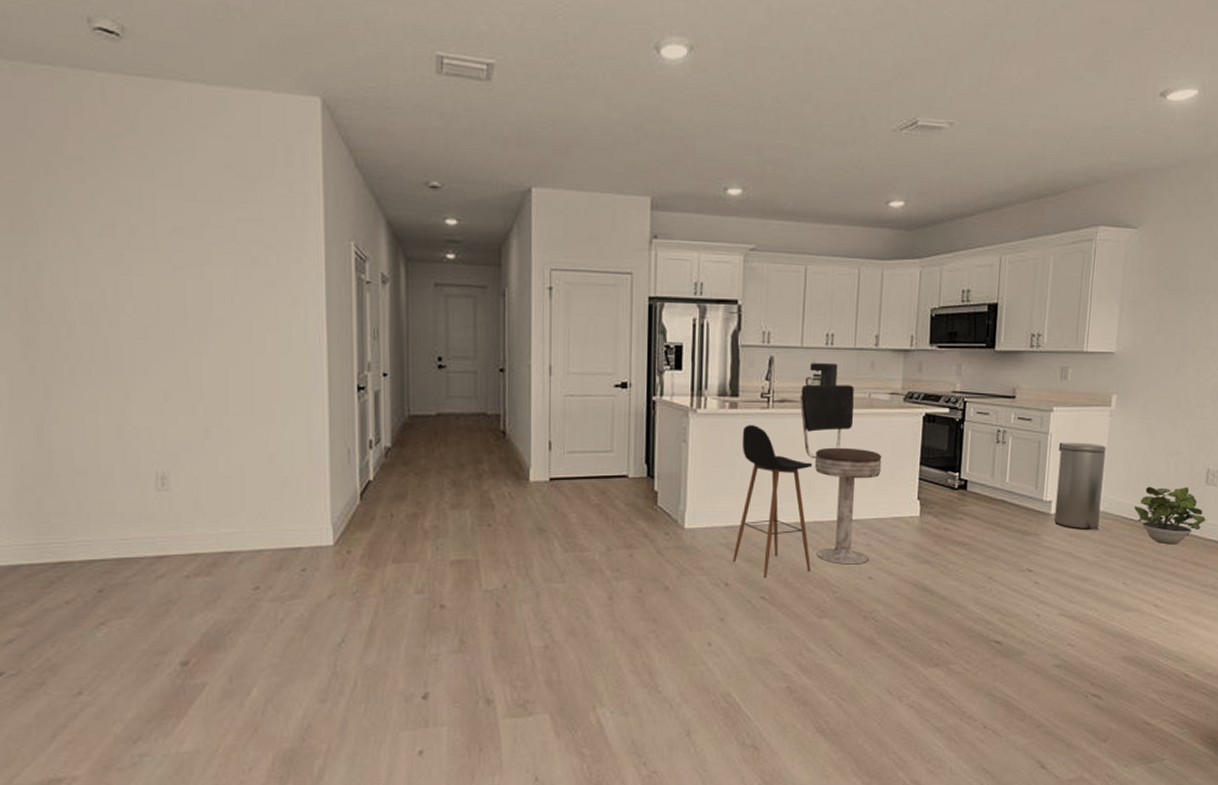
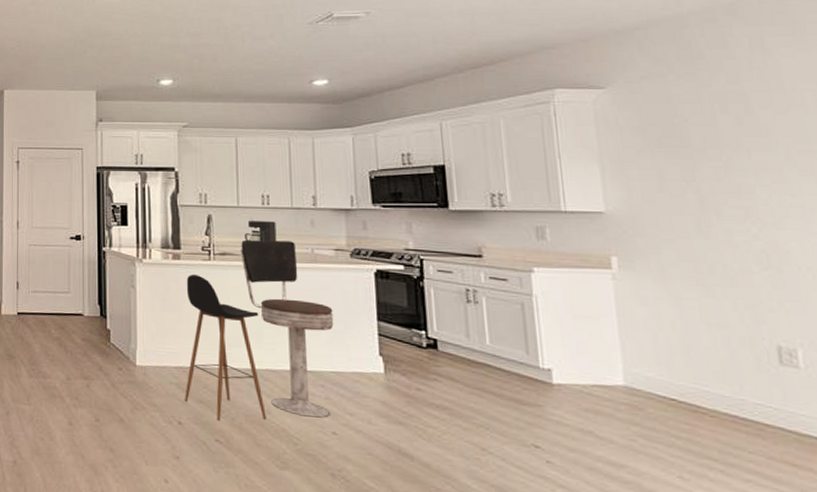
pedal bin: present [1054,442,1106,531] -> none [549,305,628,409]
potted plant: present [1134,486,1207,545] -> none [674,361,795,437]

